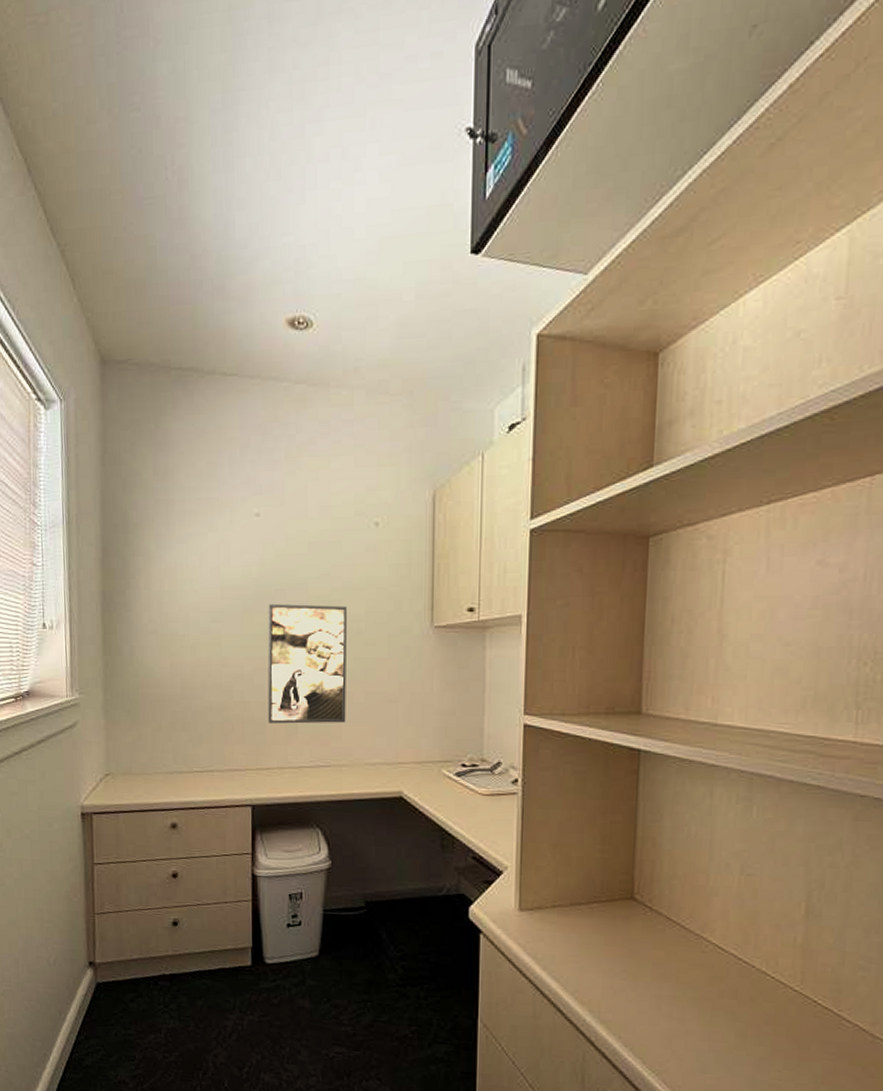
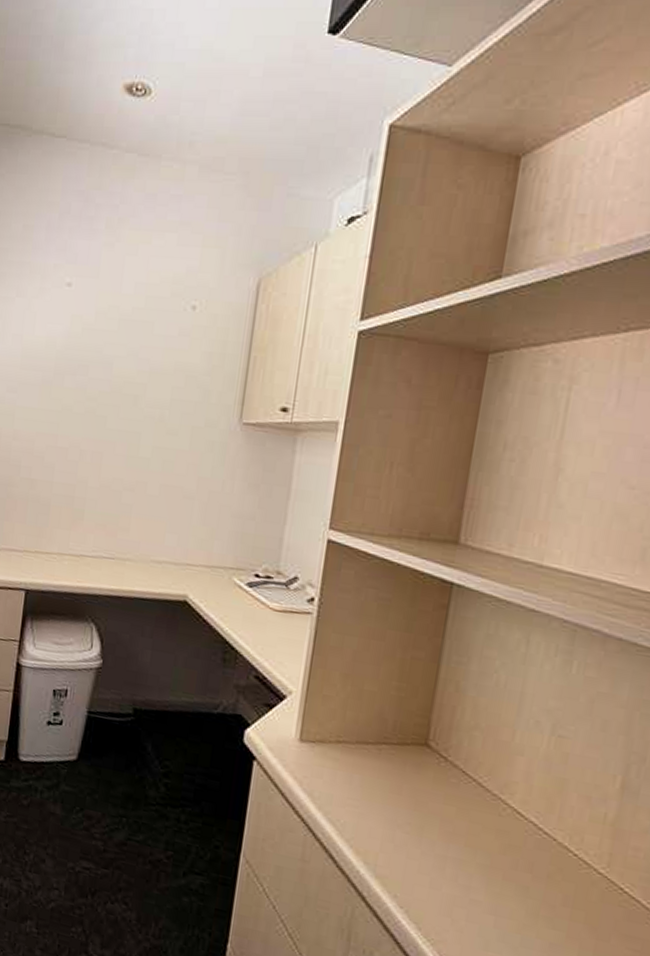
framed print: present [267,603,348,724] -> none [54,378,153,515]

